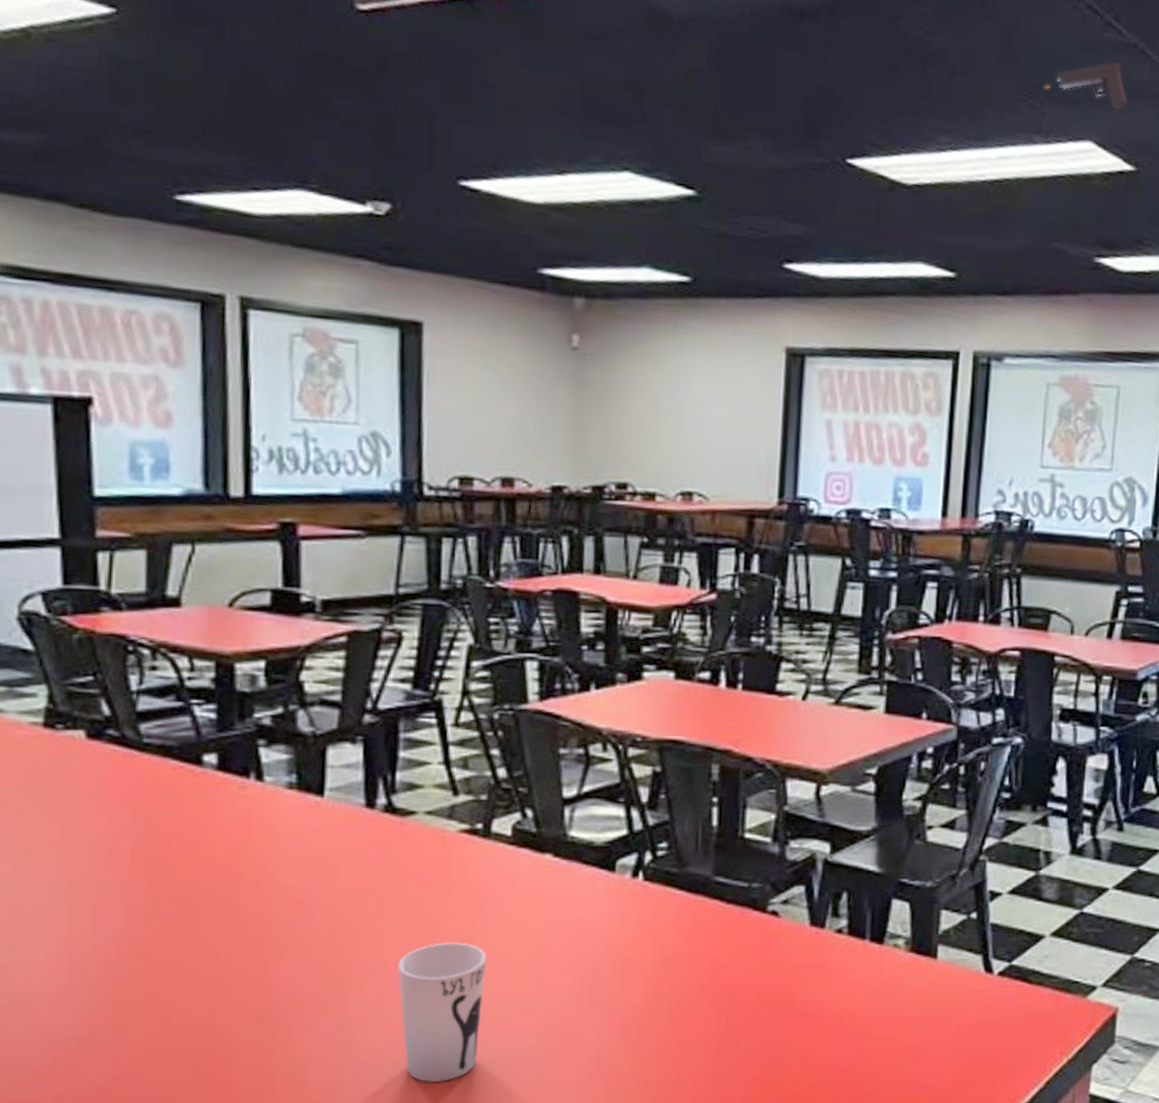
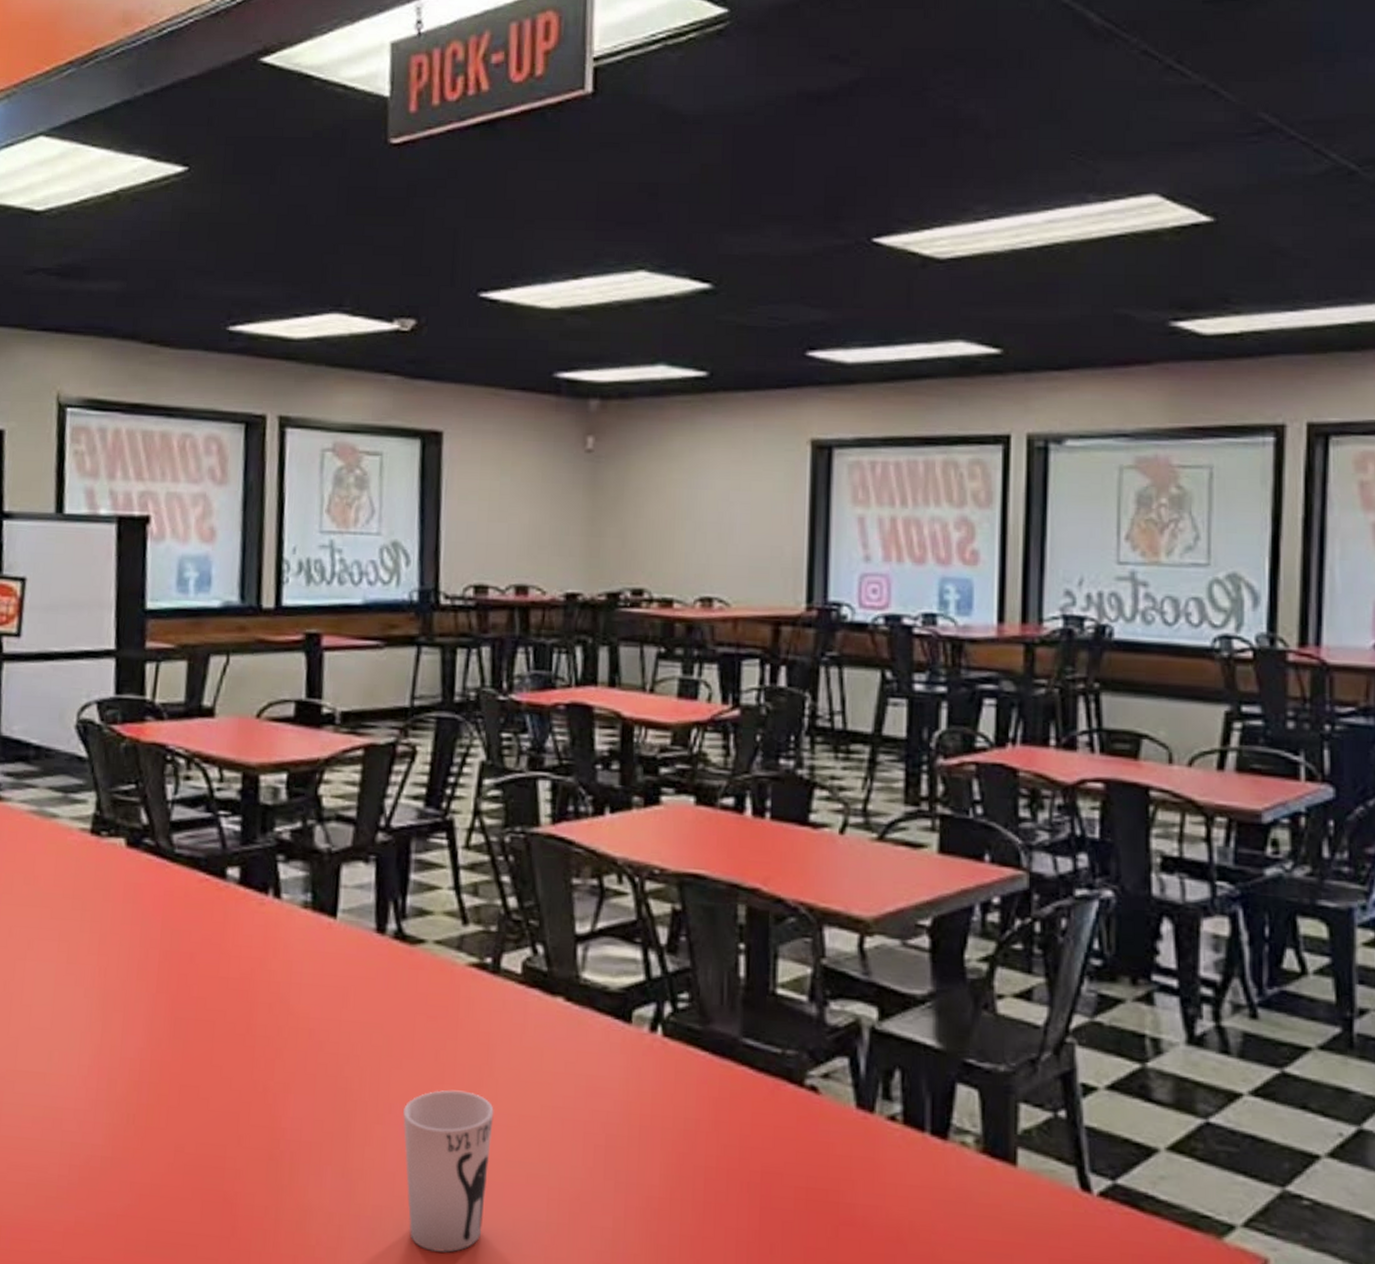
security camera: present [1044,61,1128,110] -> none [1095,106,1199,157]

